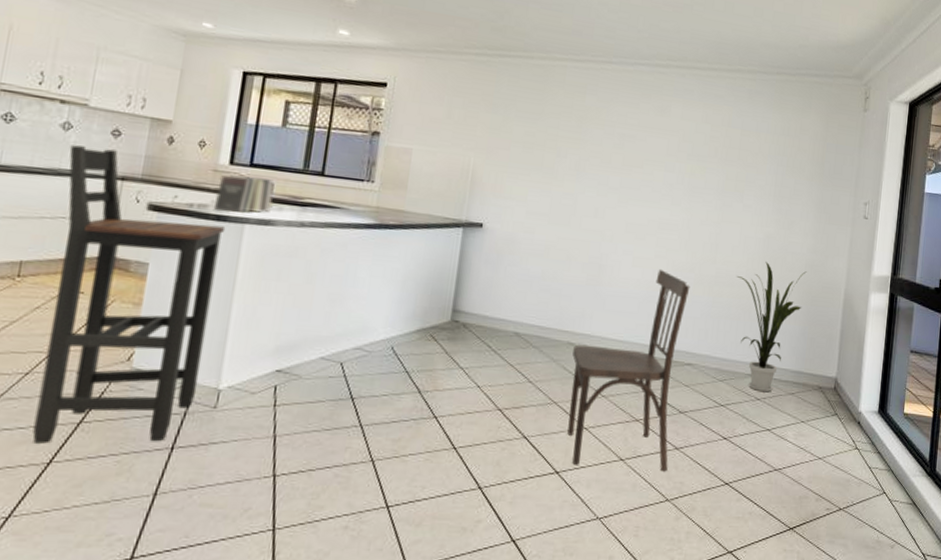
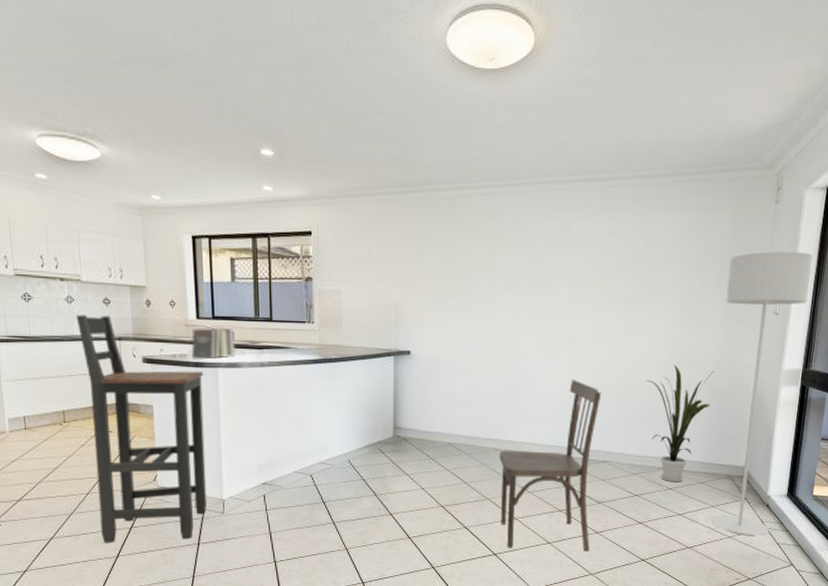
floor lamp: none [802,155,899,458] -> present [712,251,813,536]

